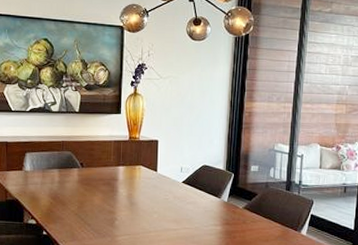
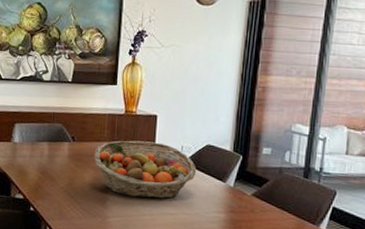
fruit basket: none [102,164,195,217] -> present [94,140,197,199]

